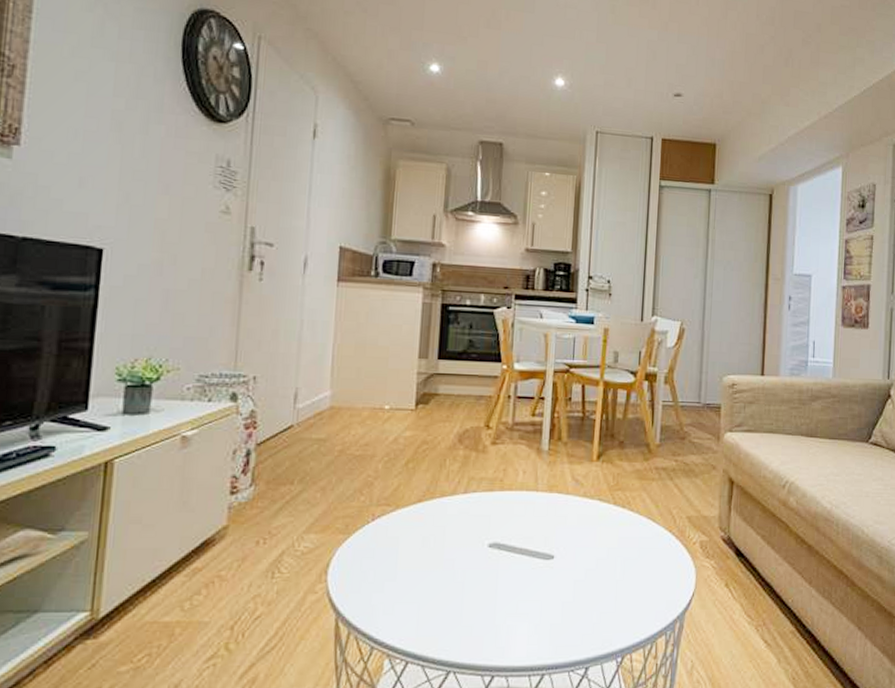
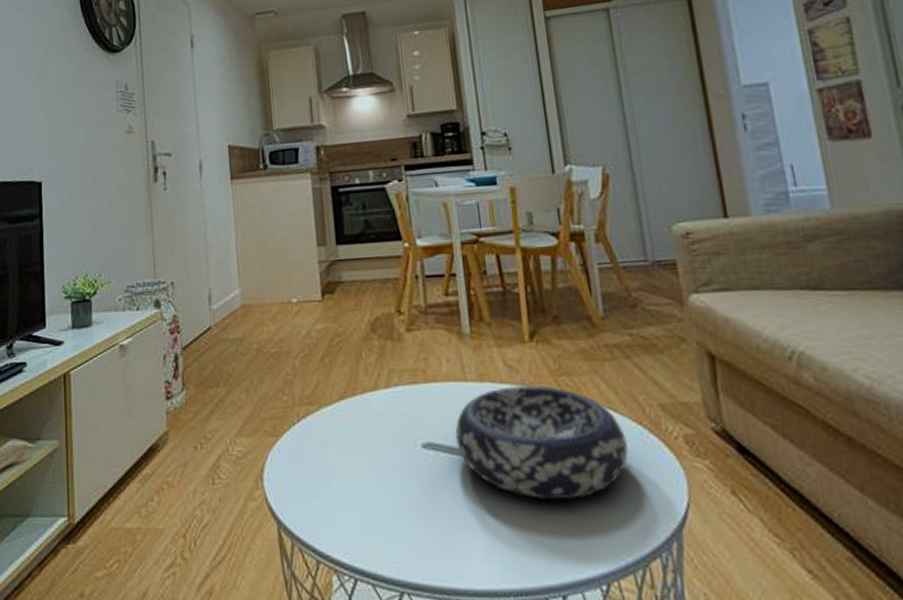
decorative bowl: none [519,496,658,591] -> present [455,385,629,500]

